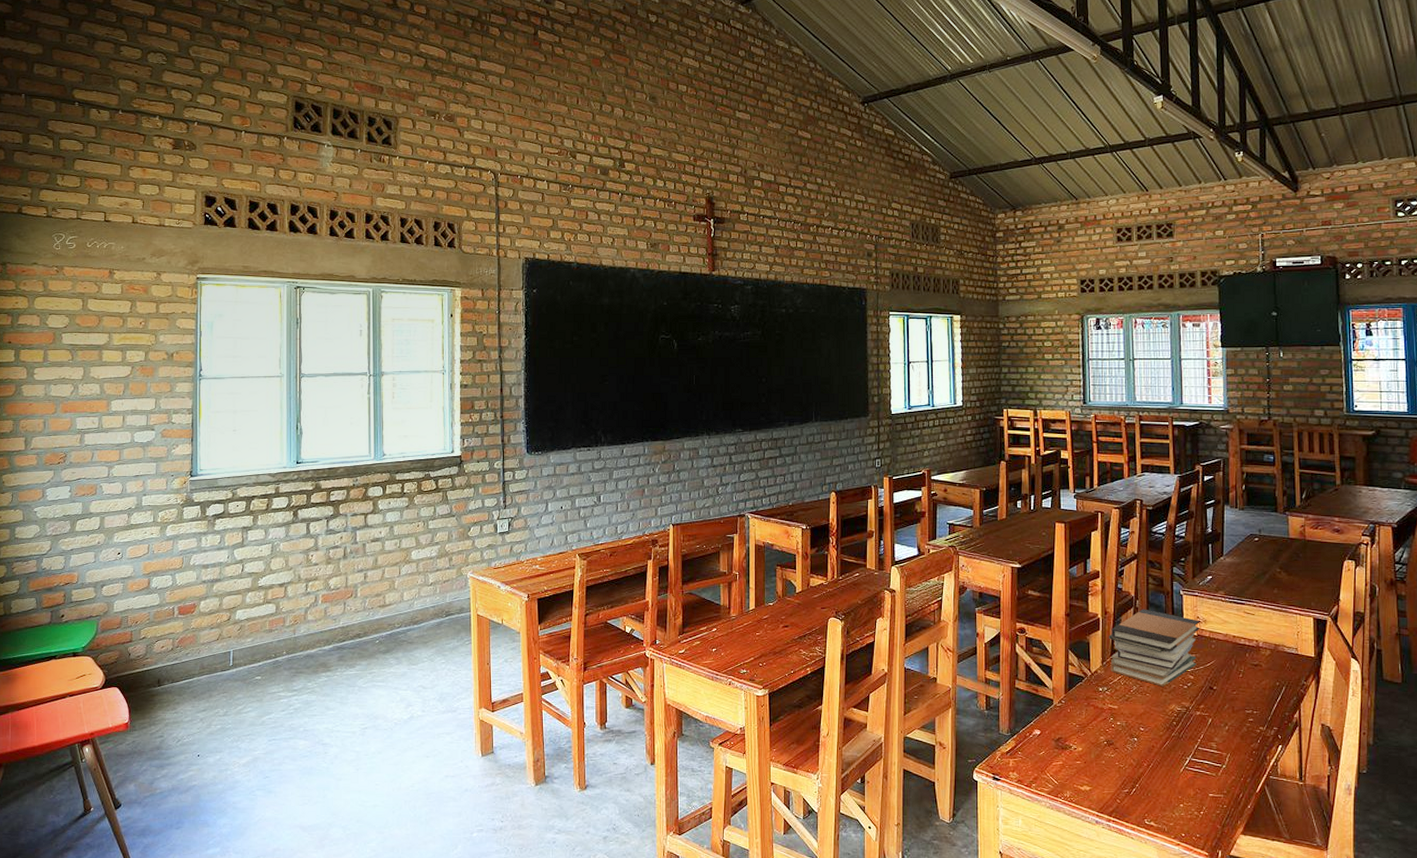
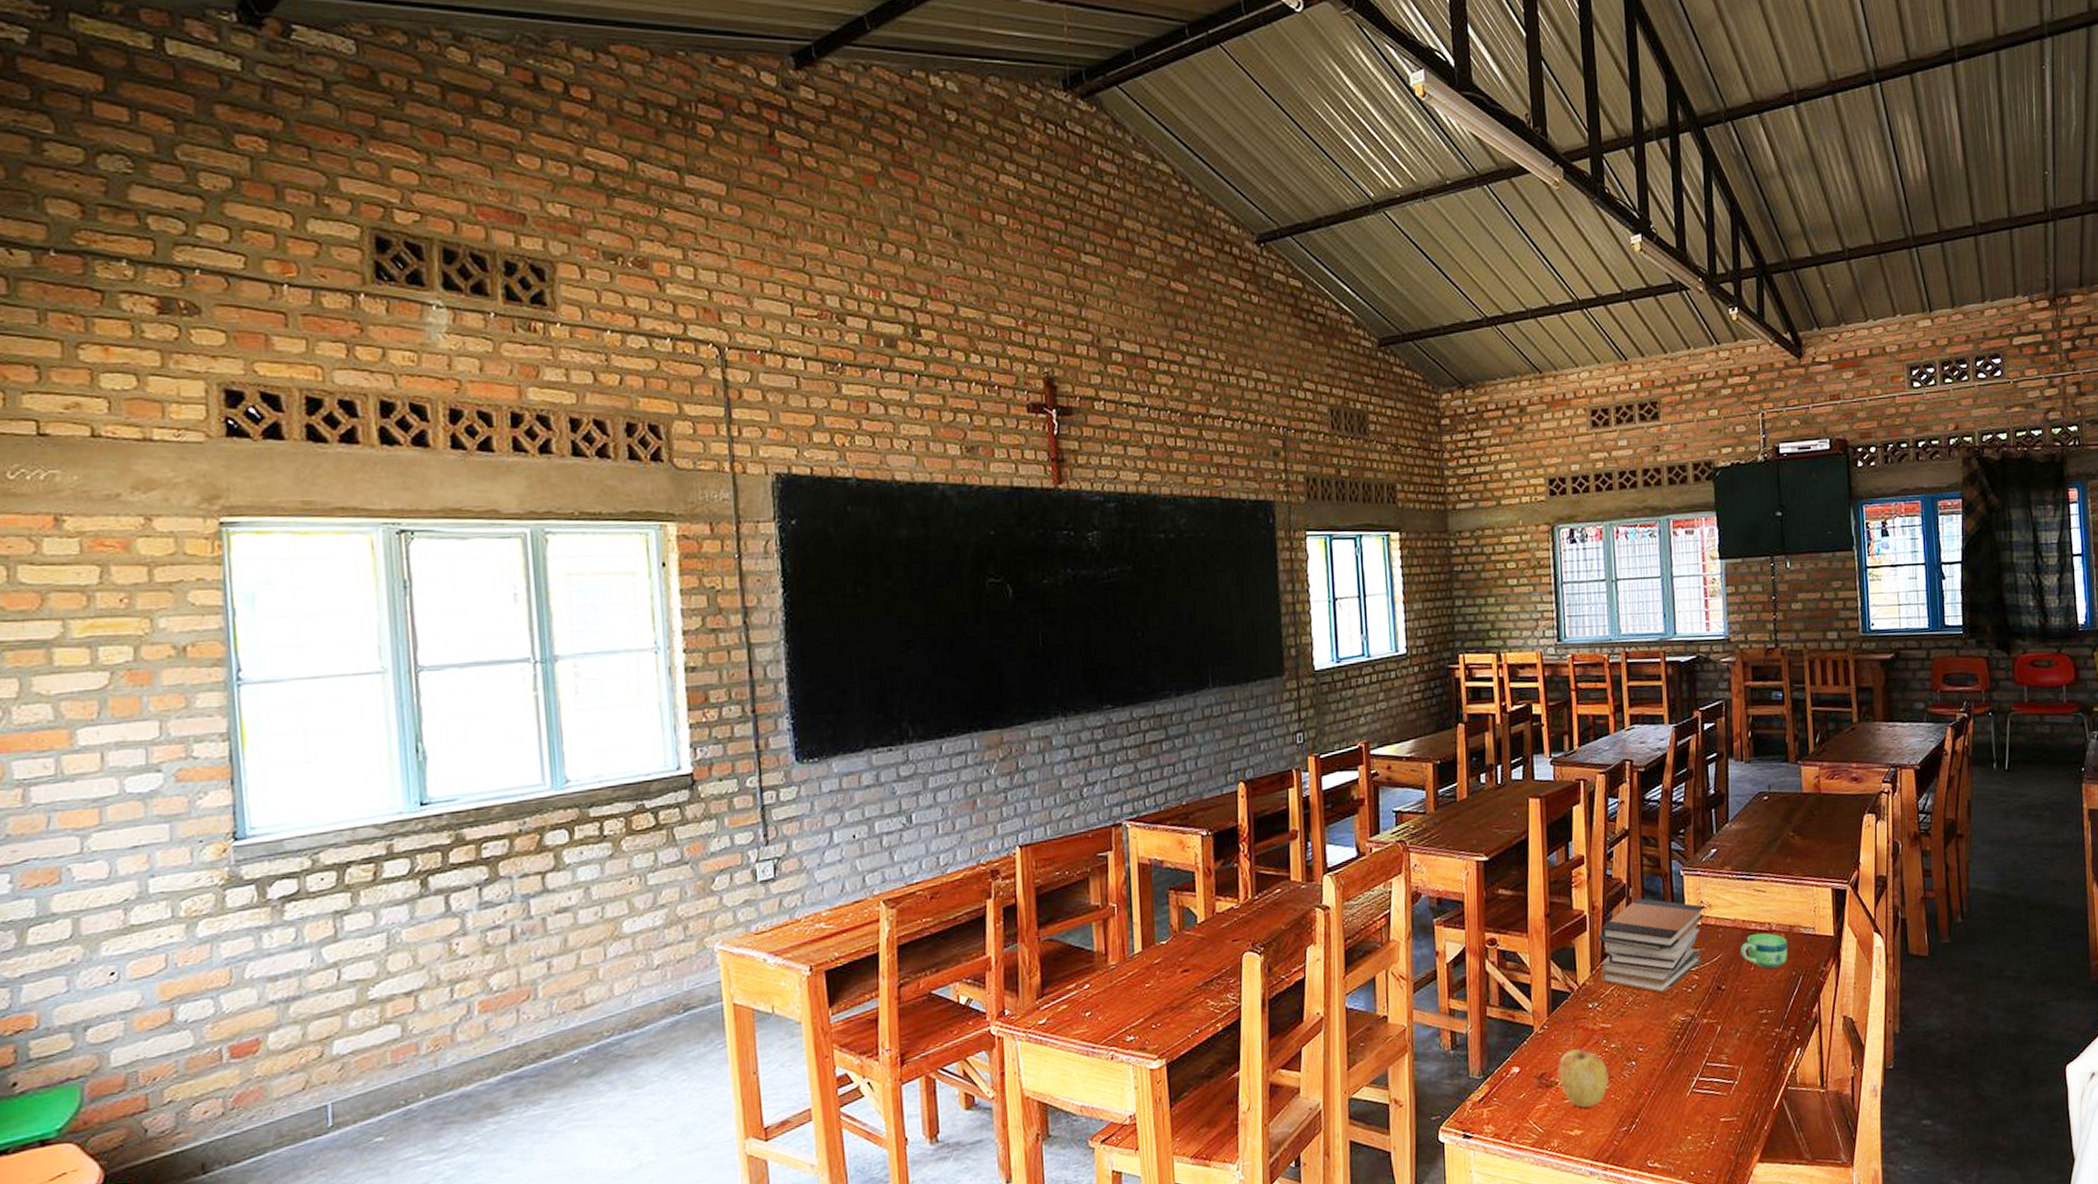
apple: none [1072,722,1115,769] -> present [1558,1049,1610,1108]
cup: none [1231,648,1272,678] -> present [1741,933,1788,970]

